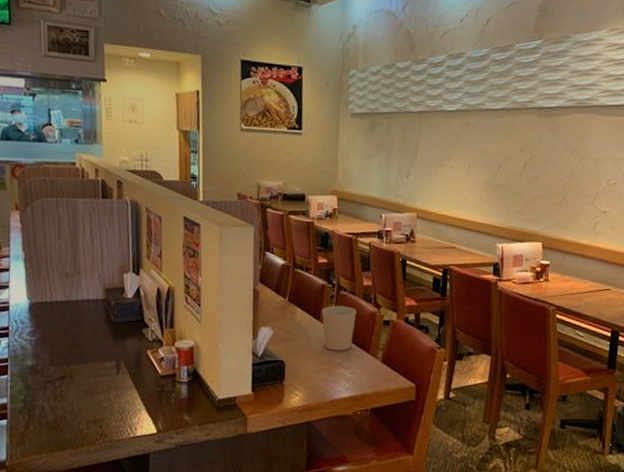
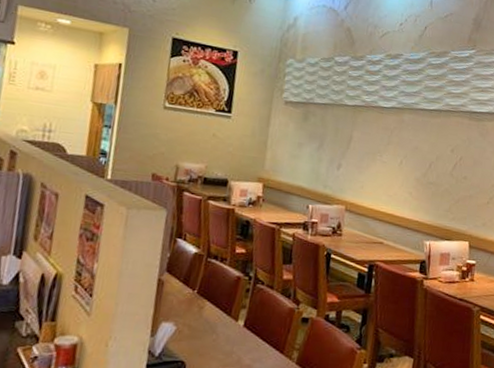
dixie cup: present [322,305,356,351] -> none [233,300,273,351]

